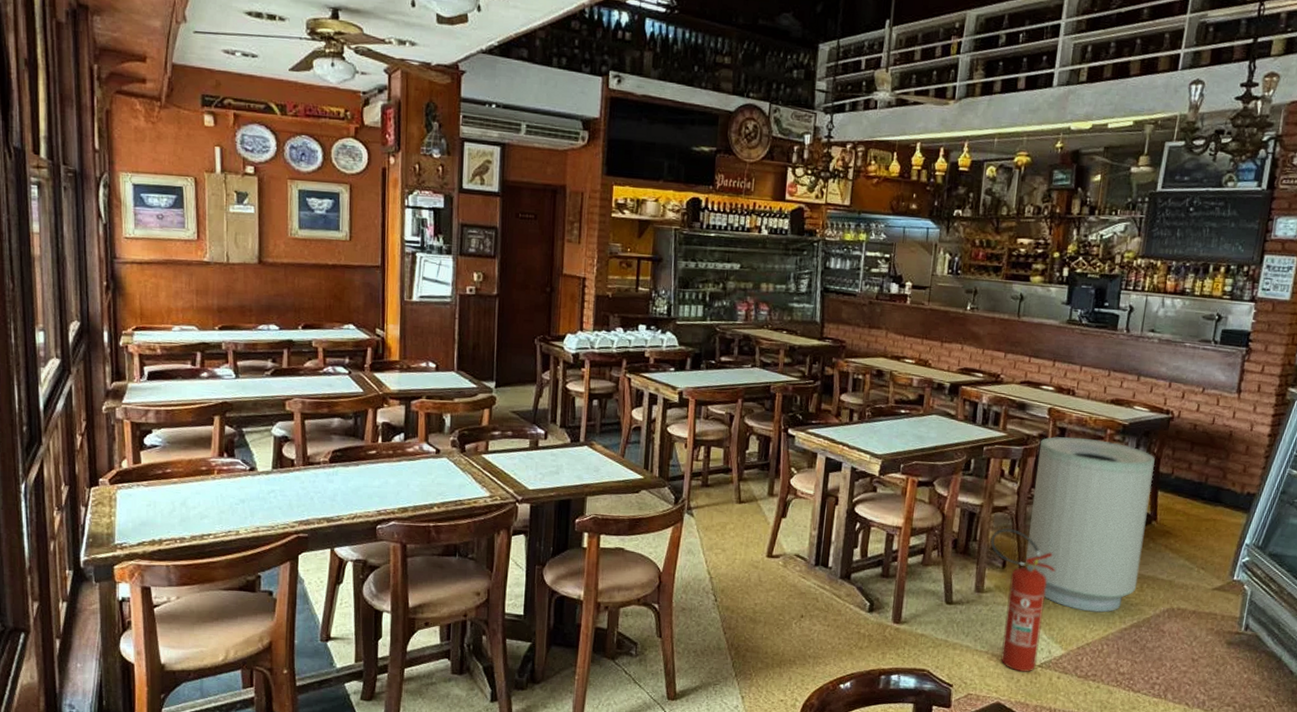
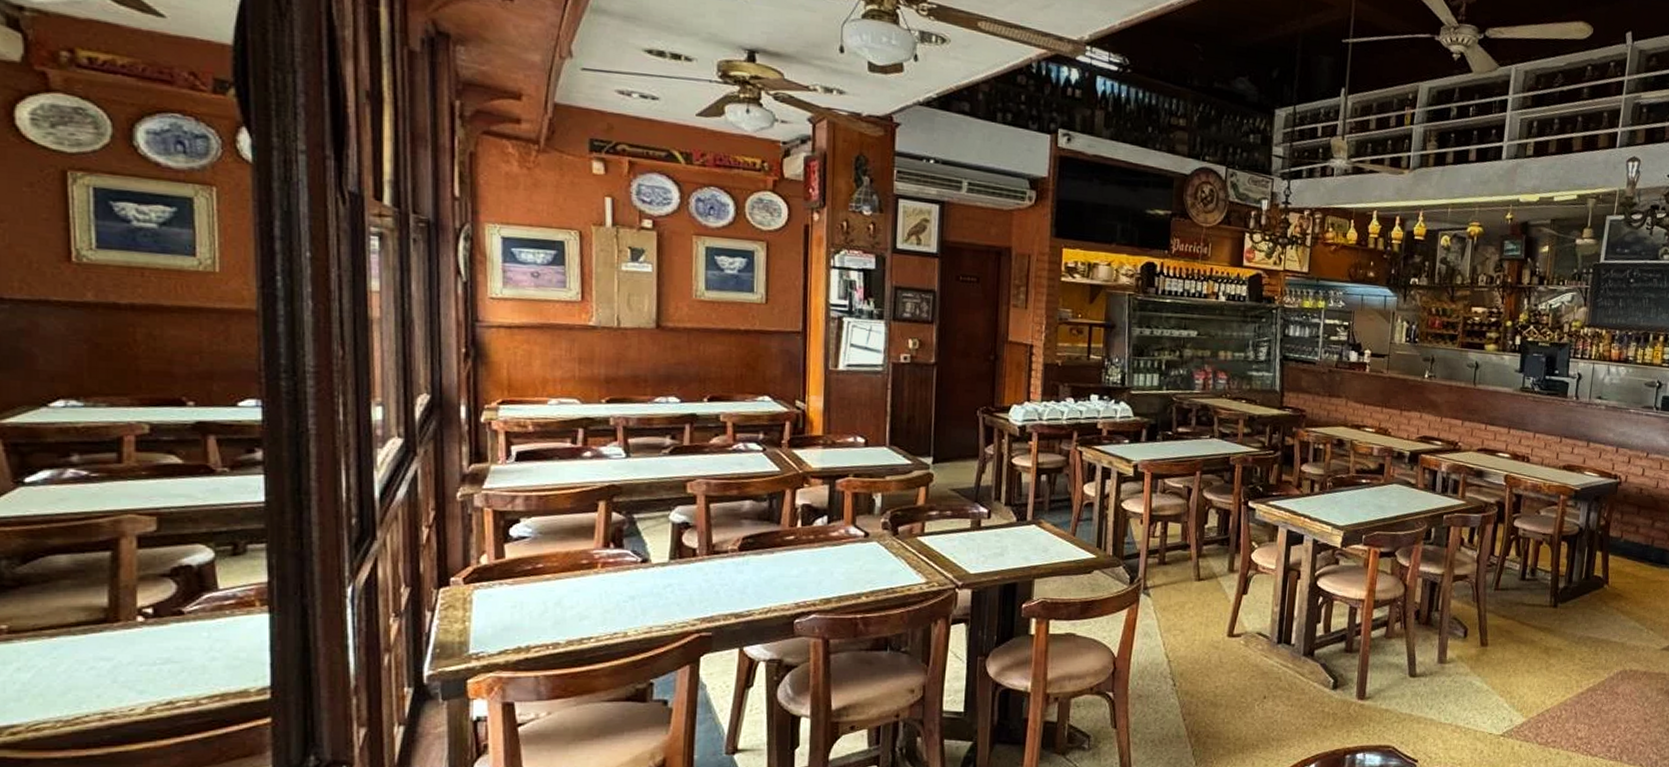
fire extinguisher: present [990,528,1056,672] -> none [1452,596,1515,742]
trash can: present [1024,436,1155,613] -> none [1485,503,1606,678]

